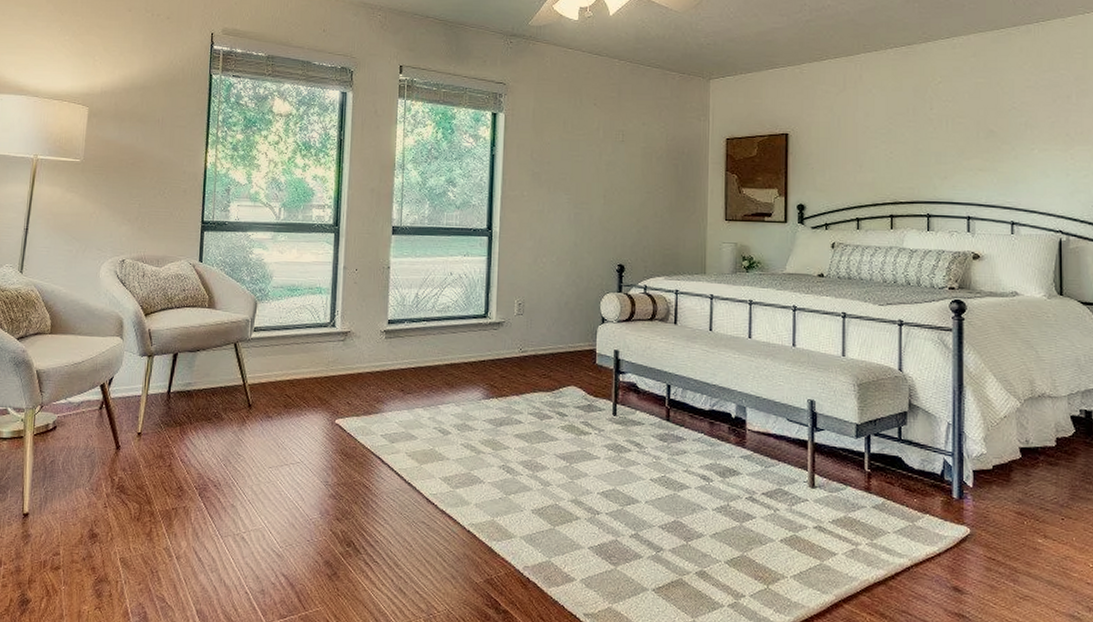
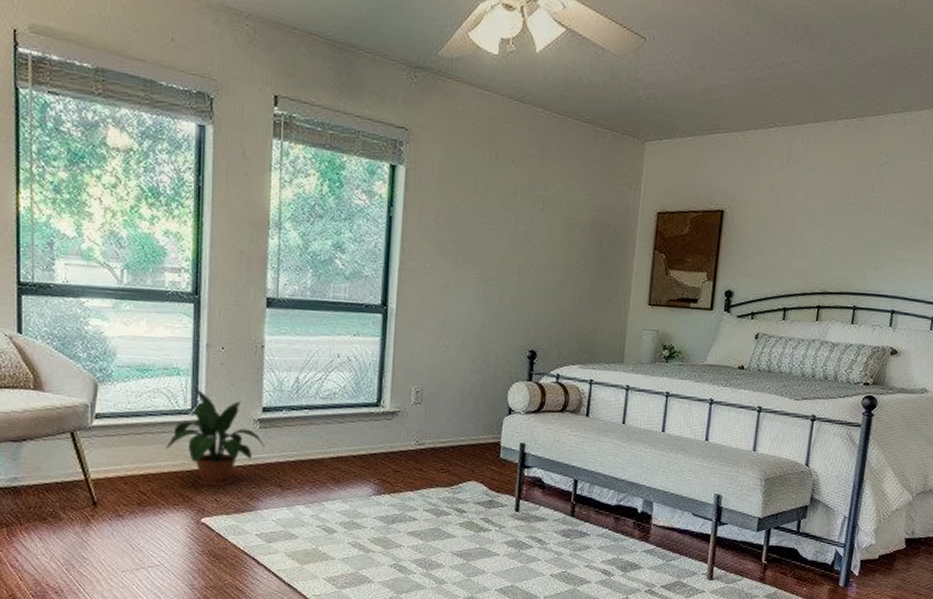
potted plant: none [309,305,389,391] -> present [166,389,265,487]

